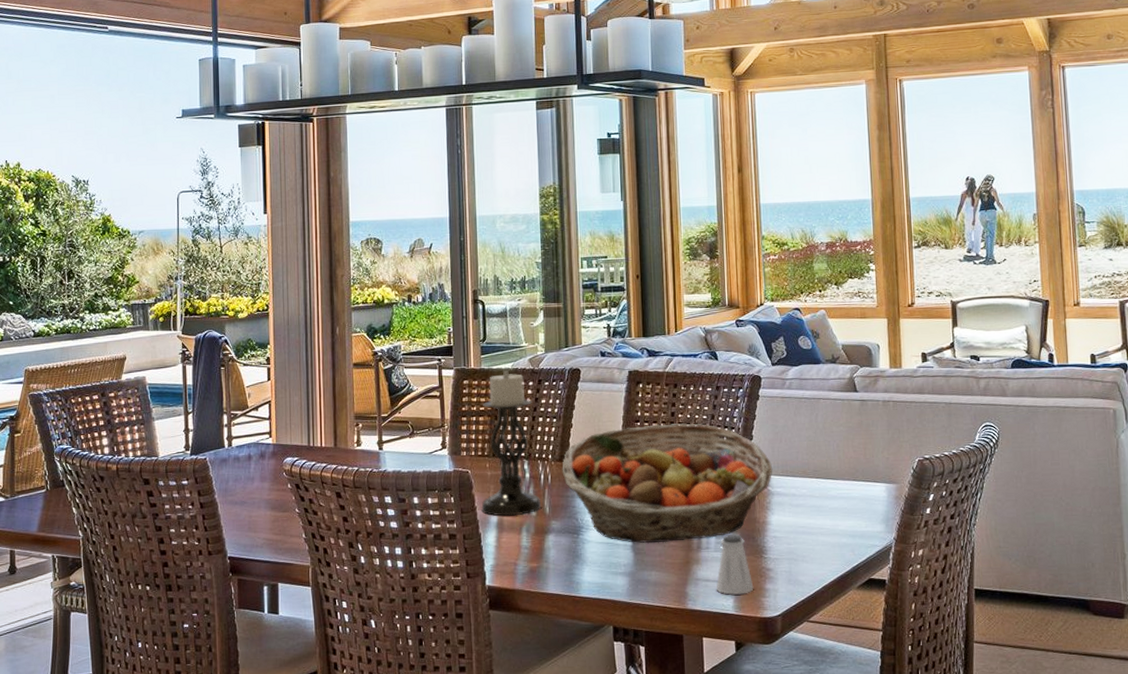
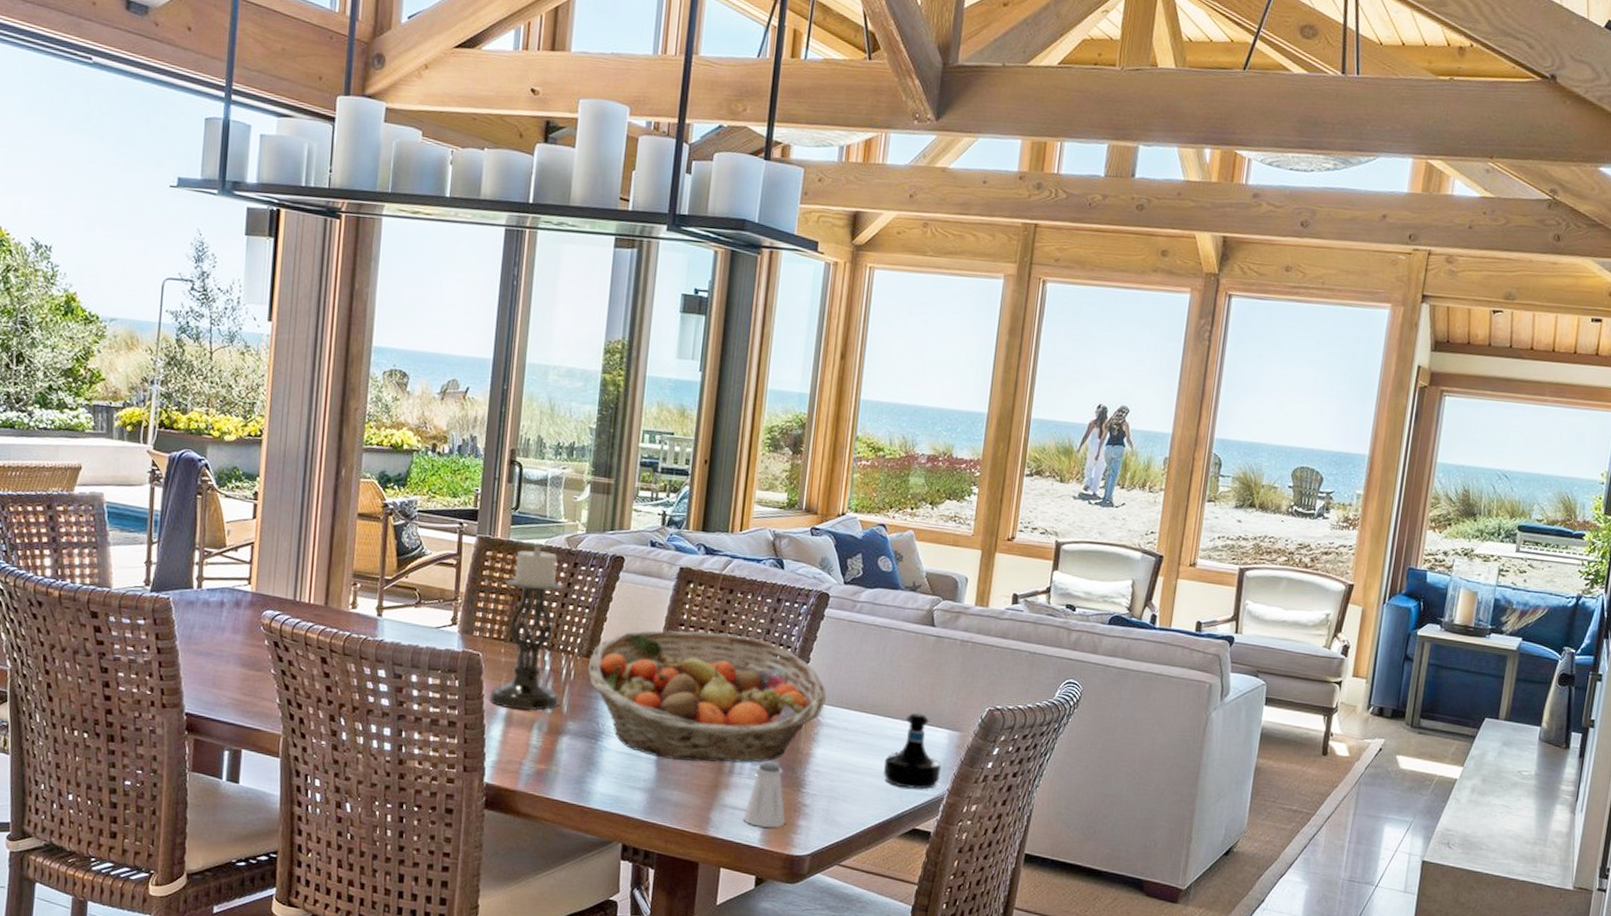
tequila bottle: none [833,471,886,542] -> present [883,712,942,790]

